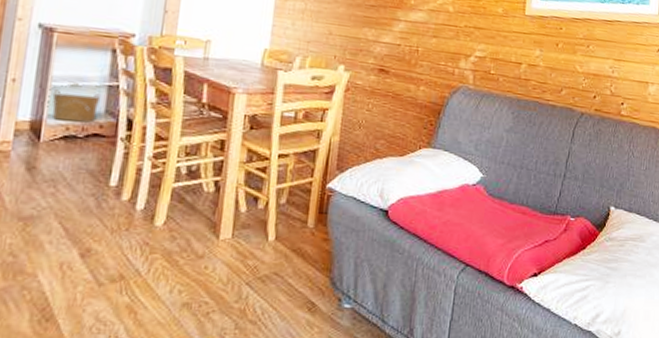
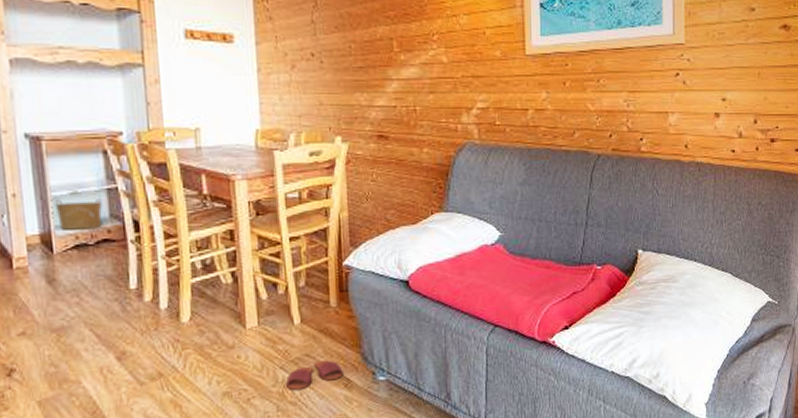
slippers: none [249,280,310,308] -> present [286,360,343,390]

